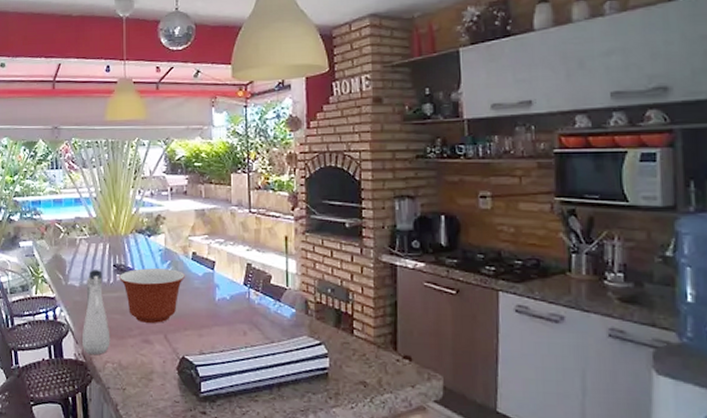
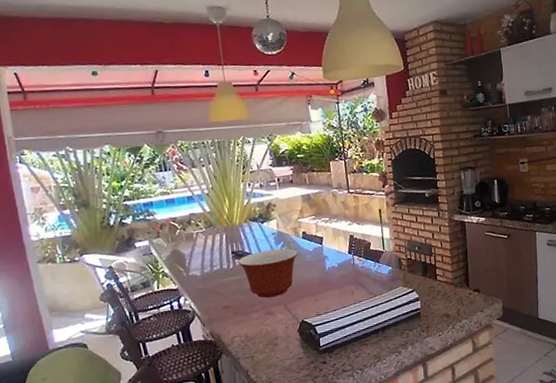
water bottle: present [83,270,111,355] -> none [207,258,236,333]

